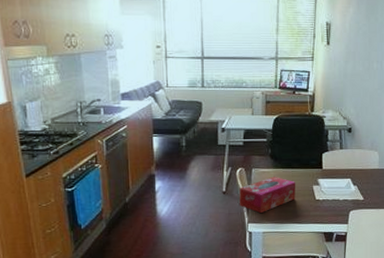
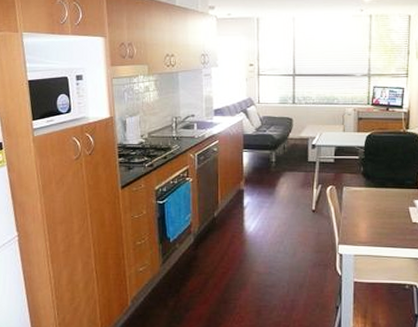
tissue box: present [239,176,296,214] -> none [330,195,391,235]

